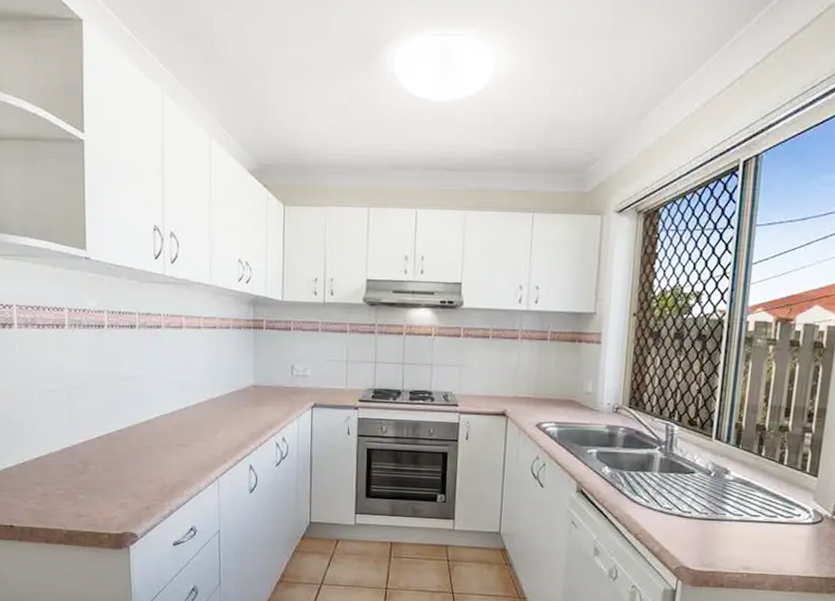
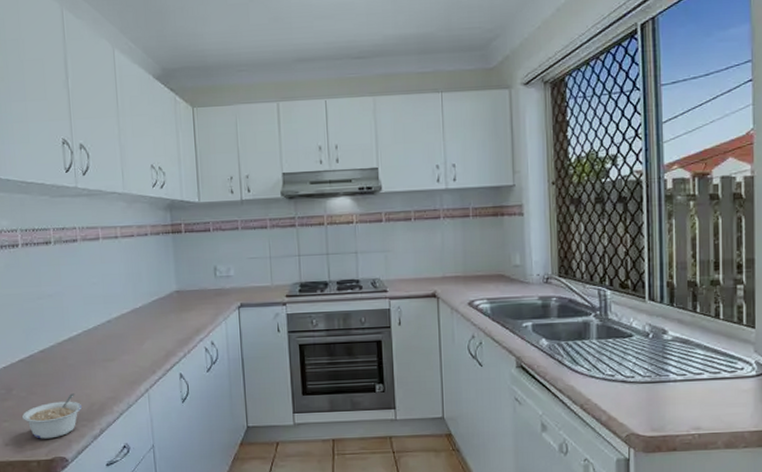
legume: none [97,474,155,514] -> present [22,393,83,439]

